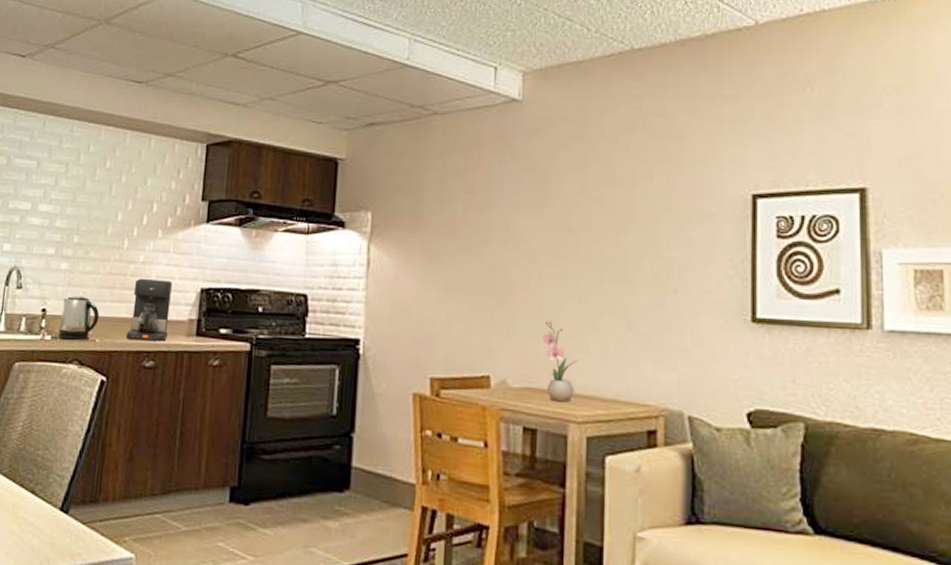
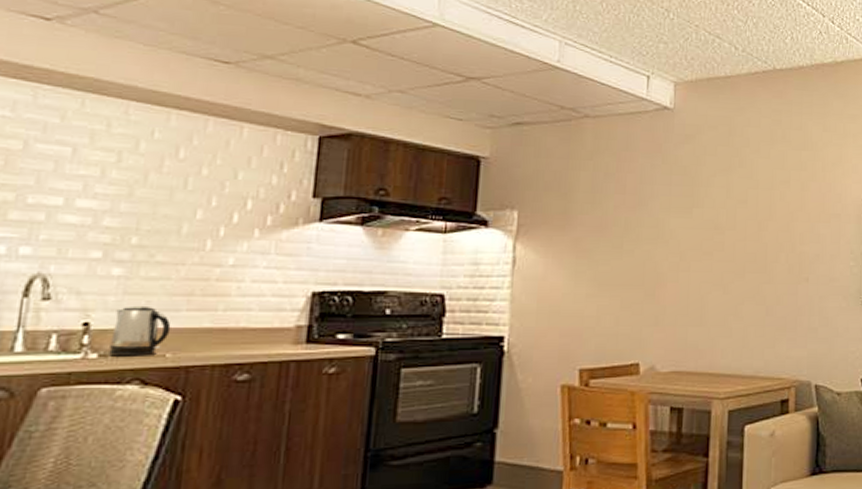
coffee maker: present [125,278,173,342] -> none [209,283,275,353]
flower arrangement: present [542,321,579,402] -> none [689,310,722,382]

